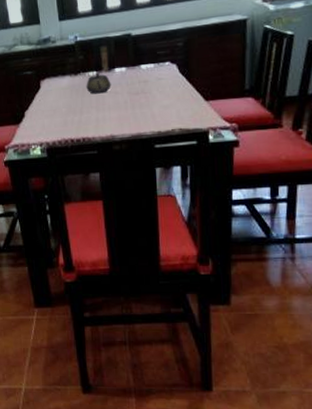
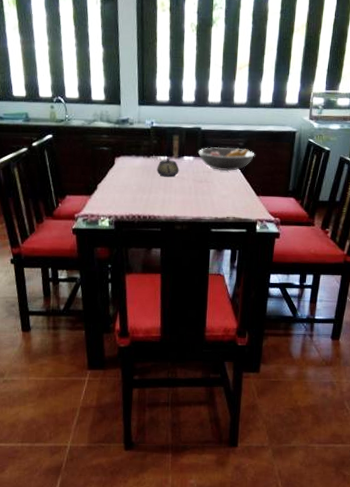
fruit bowl: none [130,48,199,78] -> present [197,147,255,172]

